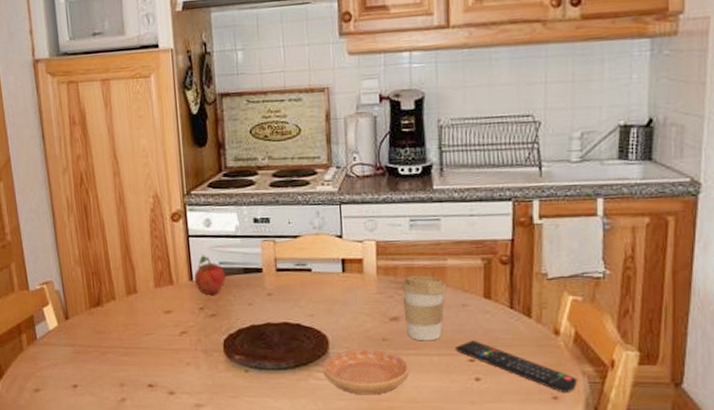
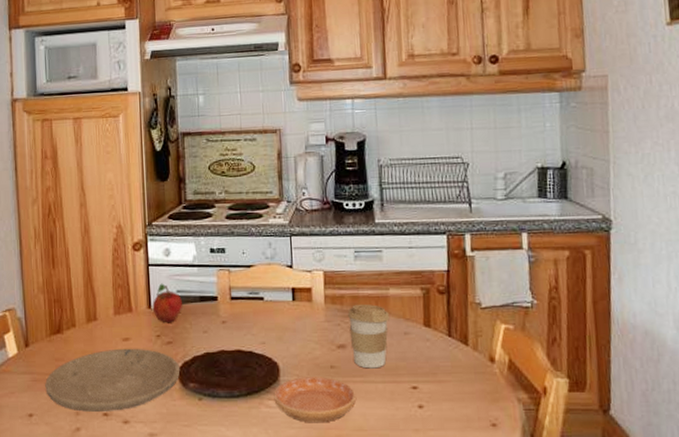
plate: none [87,320,226,383] -> present [45,348,181,412]
remote control: present [455,340,578,394] -> none [399,368,514,421]

